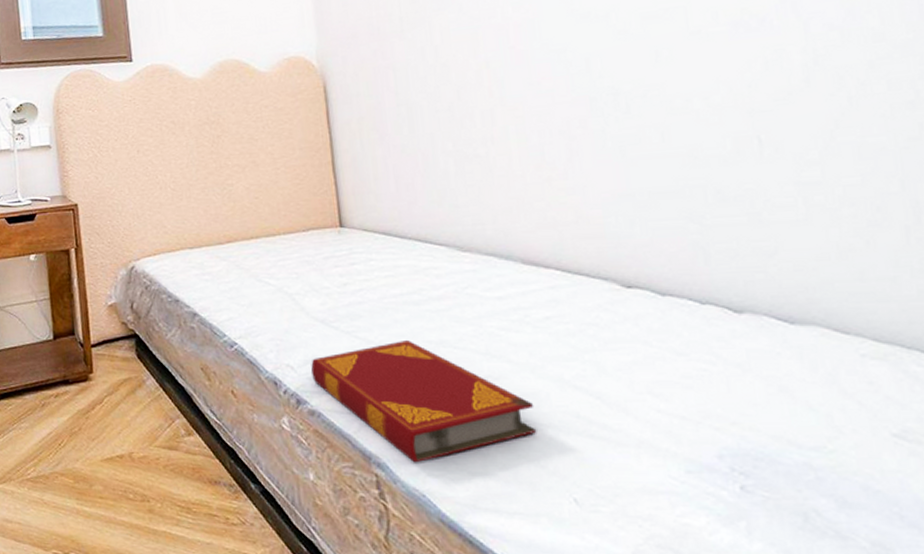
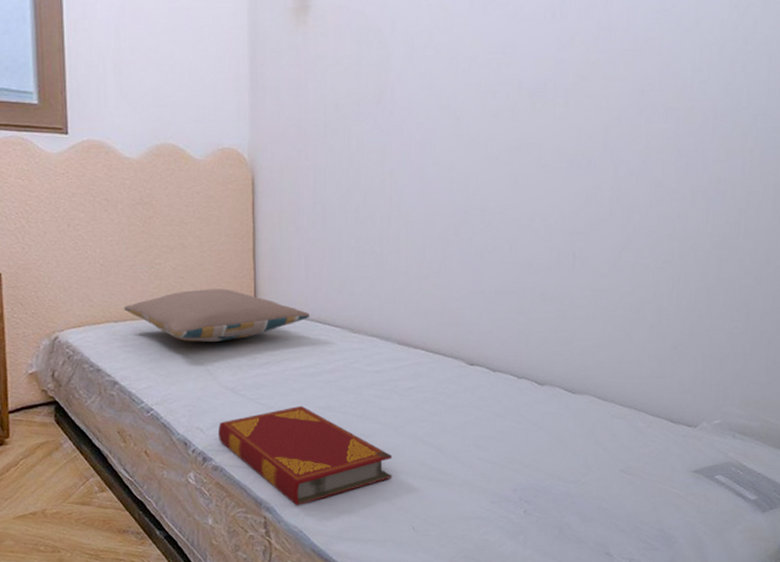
pillow: none [198,207,406,268] -> present [123,289,309,342]

